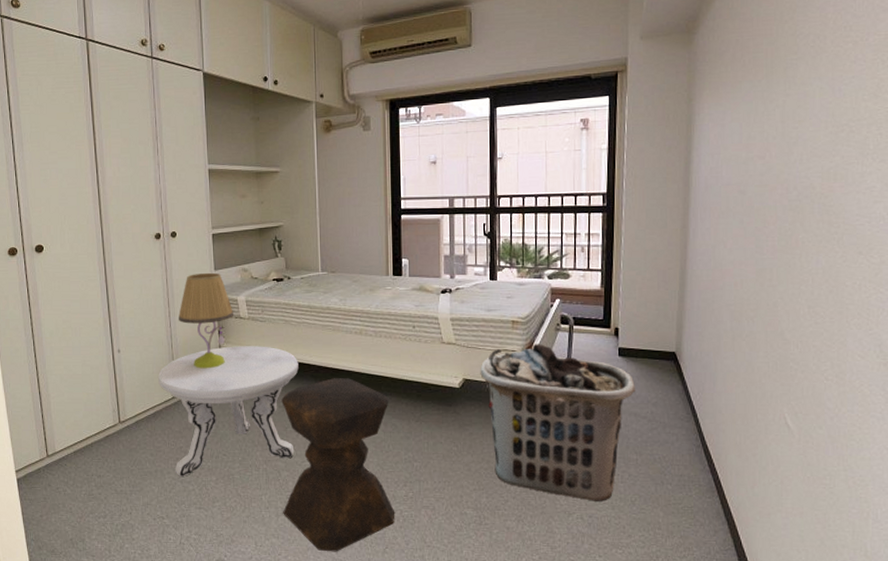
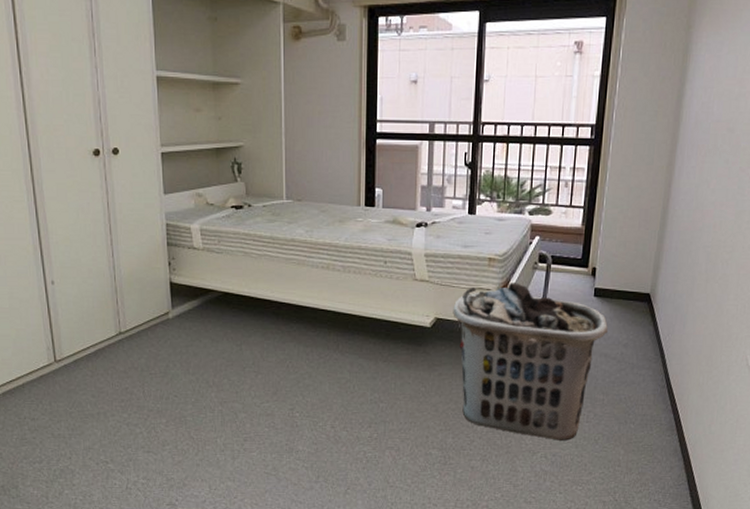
side table: present [158,346,299,476] -> none [99,279,259,419]
table lamp: present [179,272,233,369] -> none [122,196,186,304]
stool: present [281,378,395,552] -> none [239,315,359,494]

